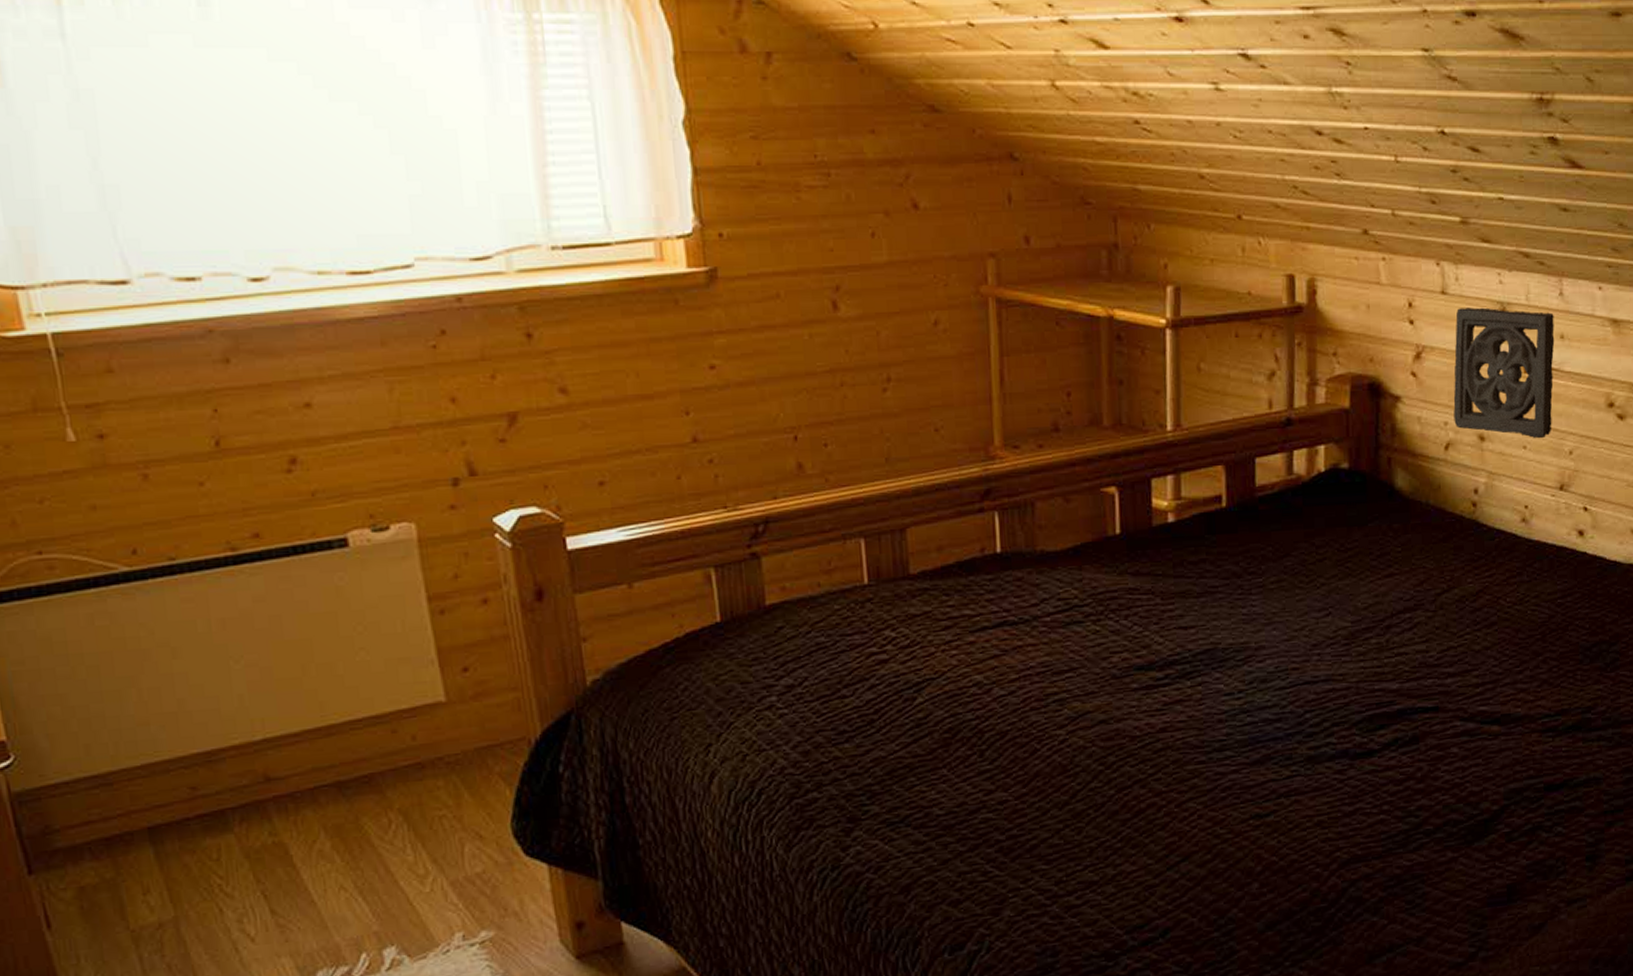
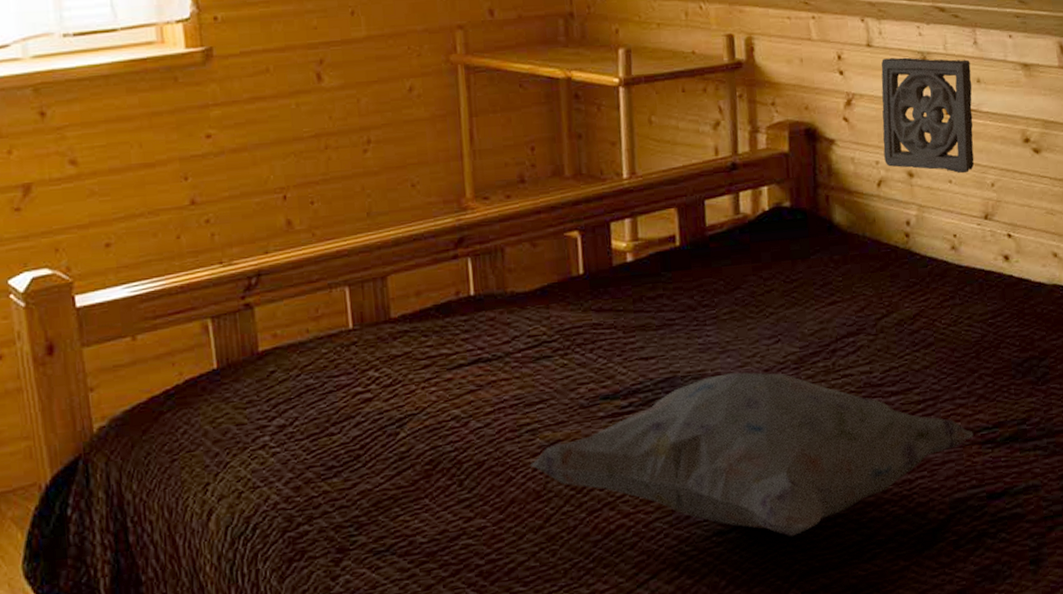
decorative pillow: none [1057,646,1534,823] -> present [531,371,974,537]

